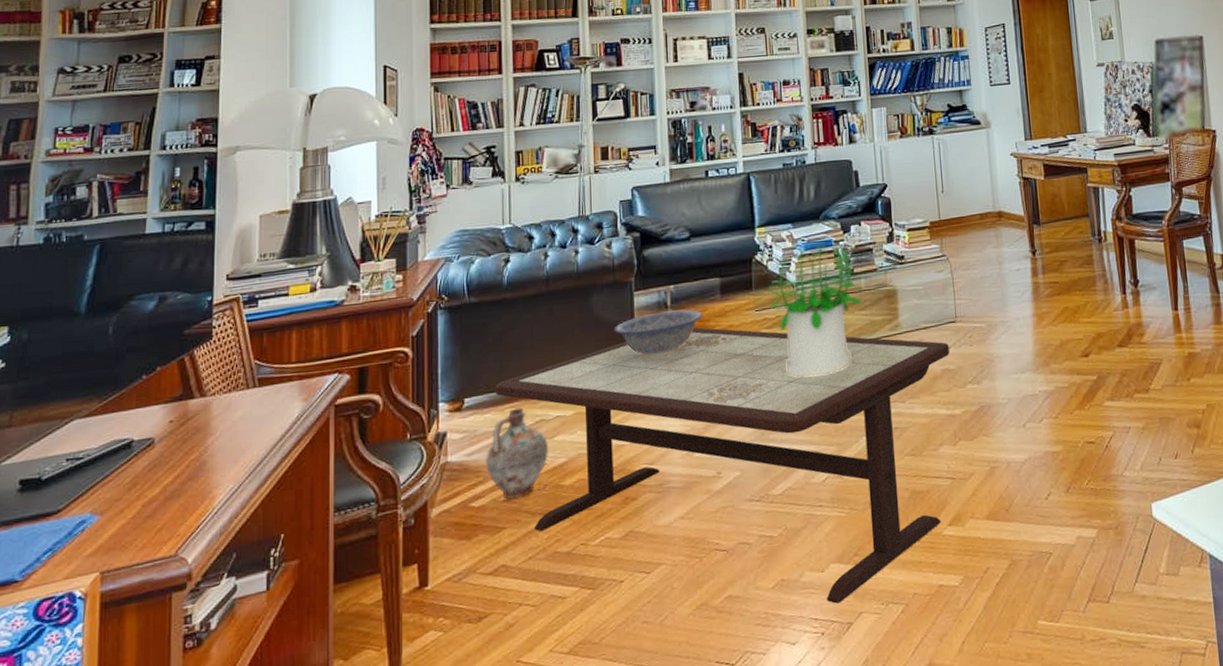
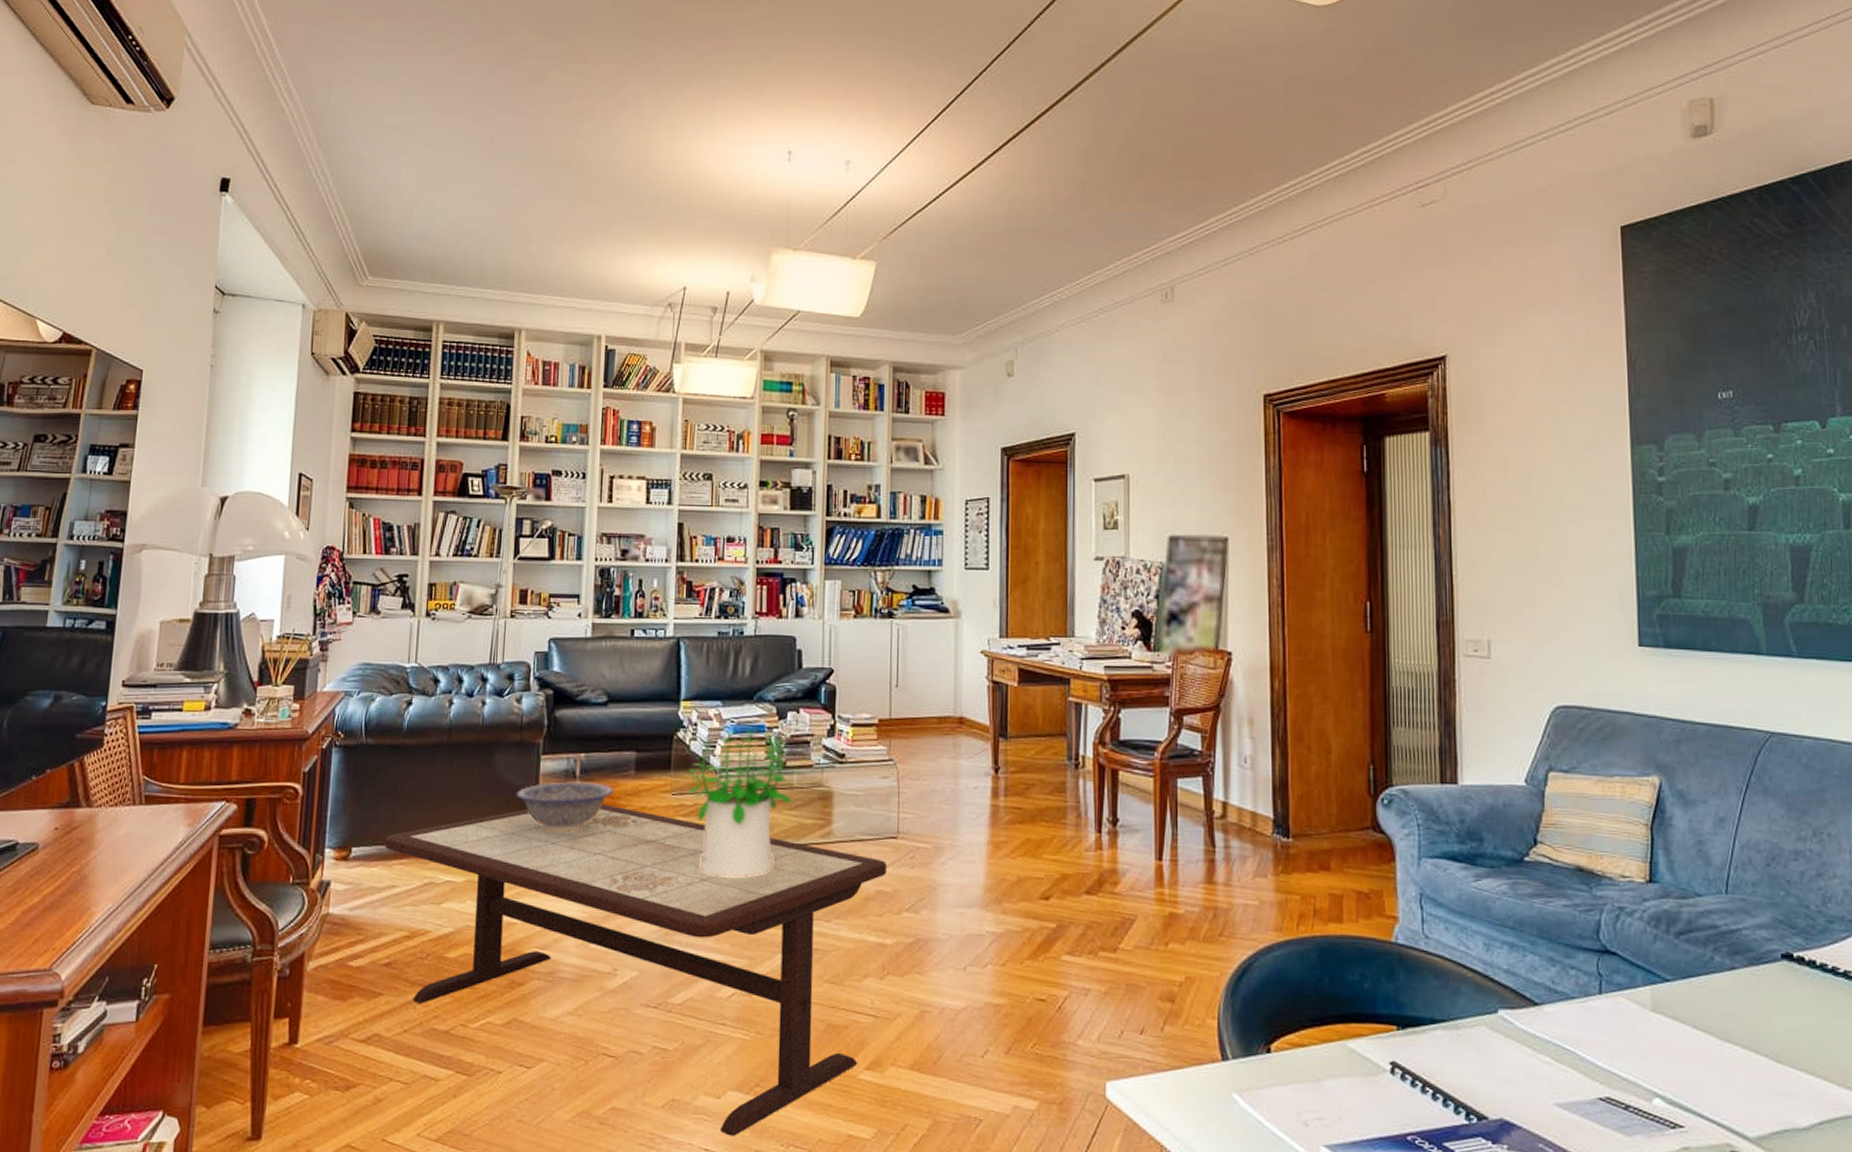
ceramic jug: present [485,407,549,500] -> none [367,865,436,965]

